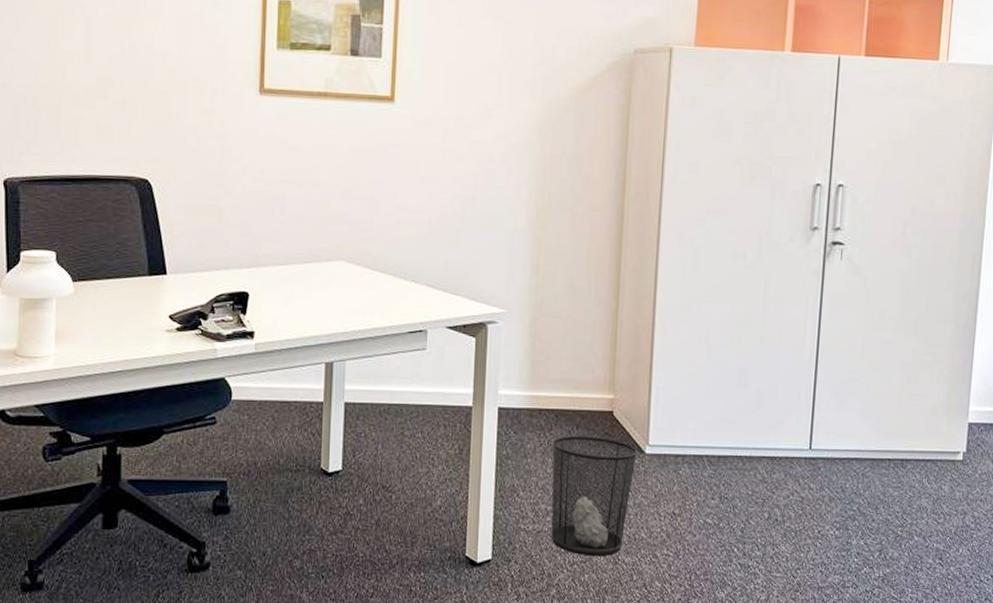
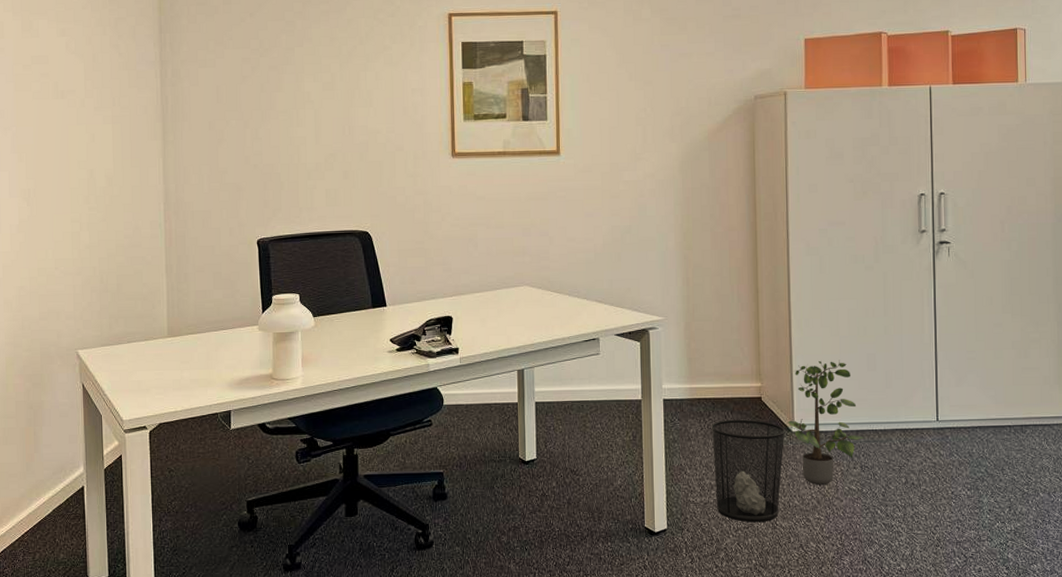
potted plant: none [641,373,728,516] -> present [788,360,865,485]

